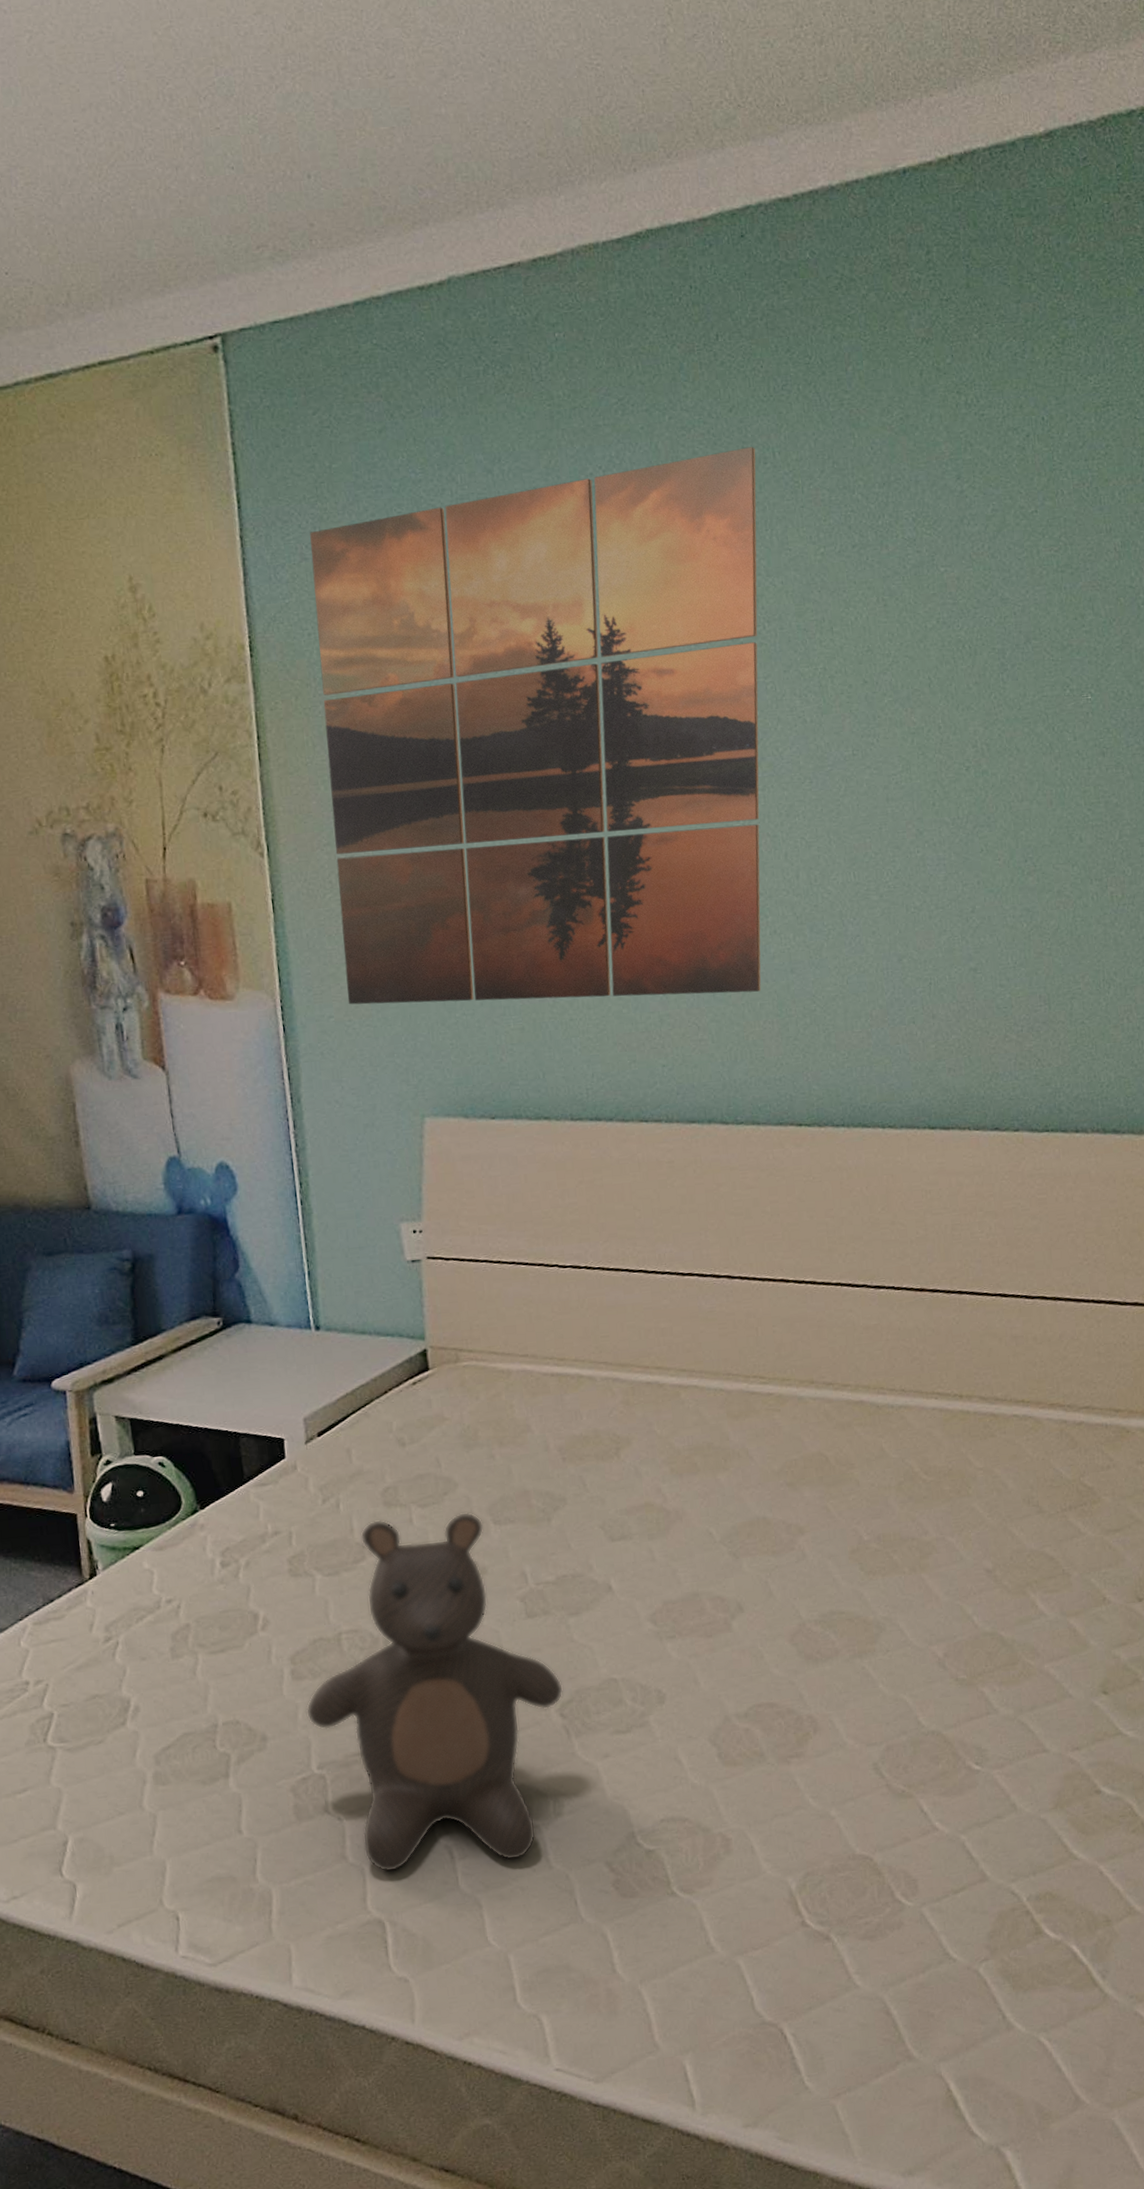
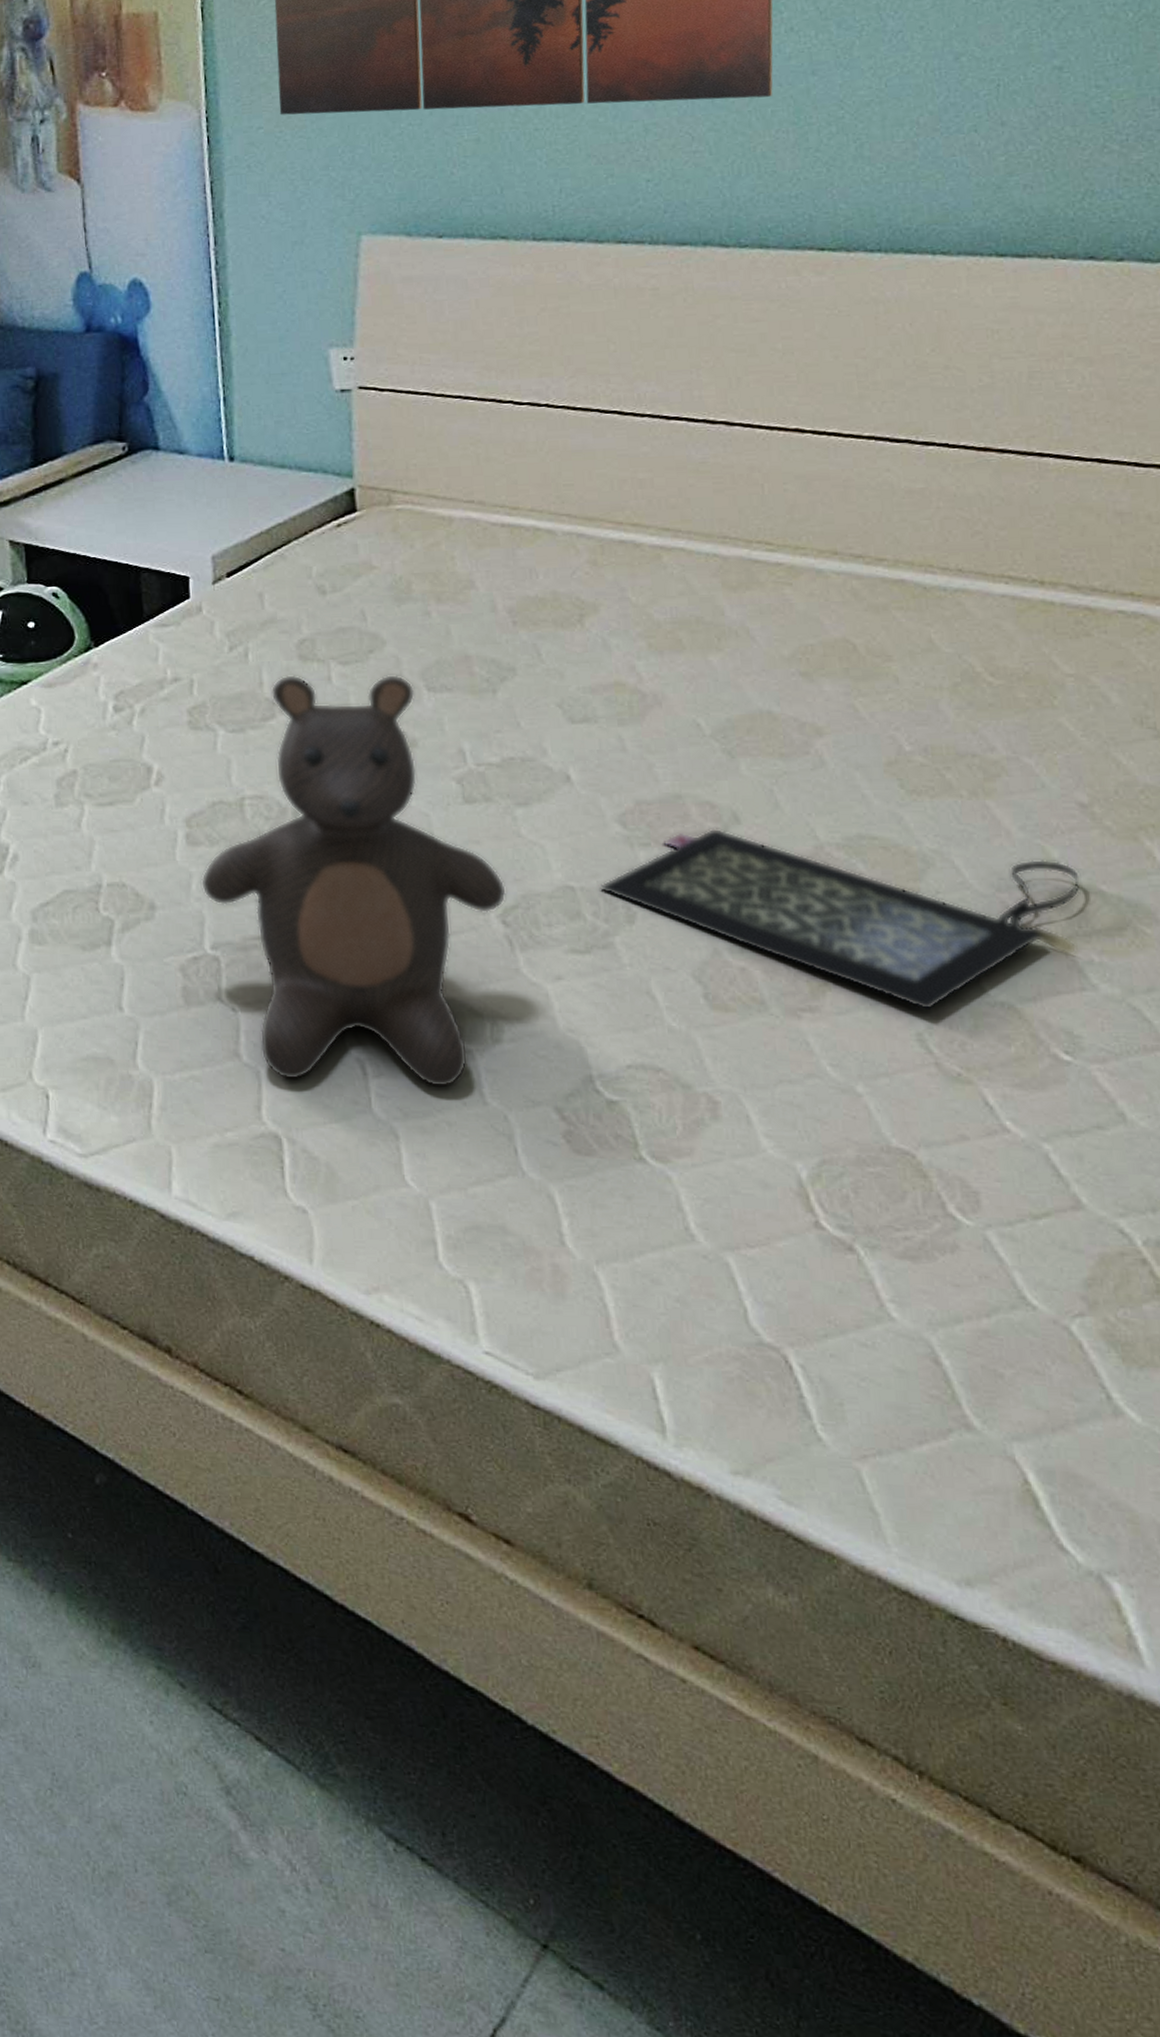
clutch bag: none [636,1616,987,1745] -> present [598,828,1081,1011]

